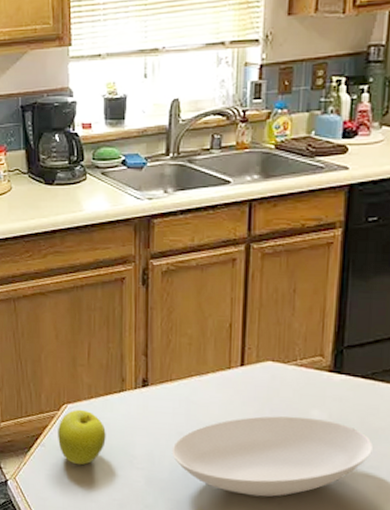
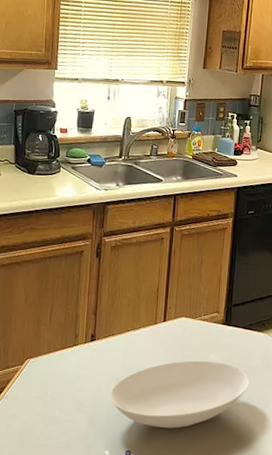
fruit: present [58,409,106,465] -> none [19,363,60,414]

